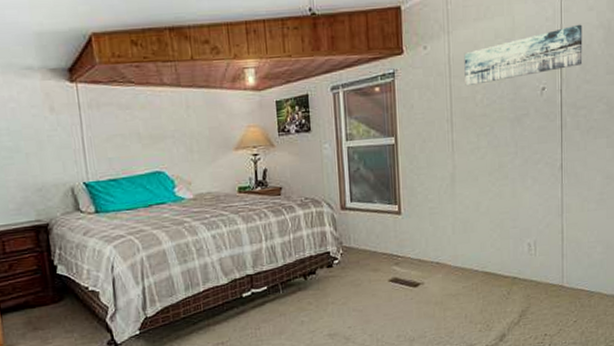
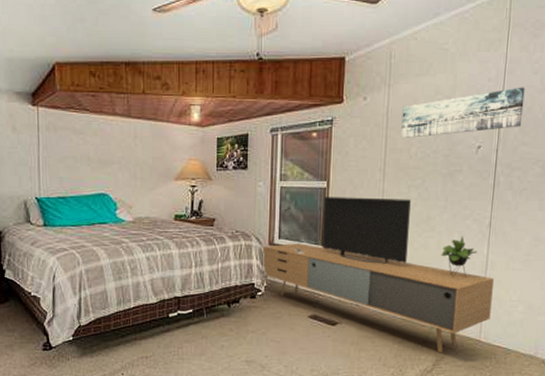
media console: none [334,148,571,304] -> present [261,197,494,353]

